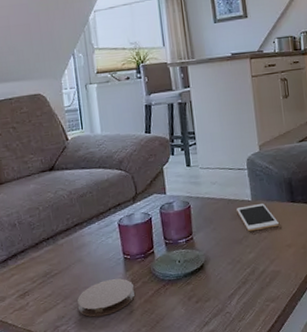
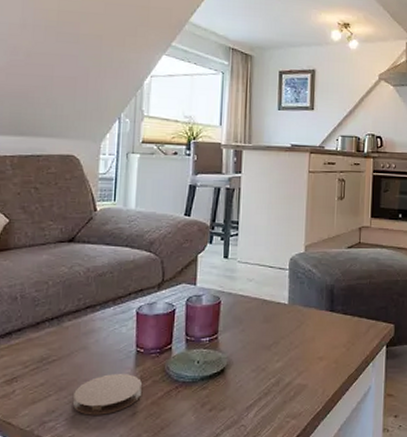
cell phone: present [237,203,280,232] -> none [270,309,314,338]

